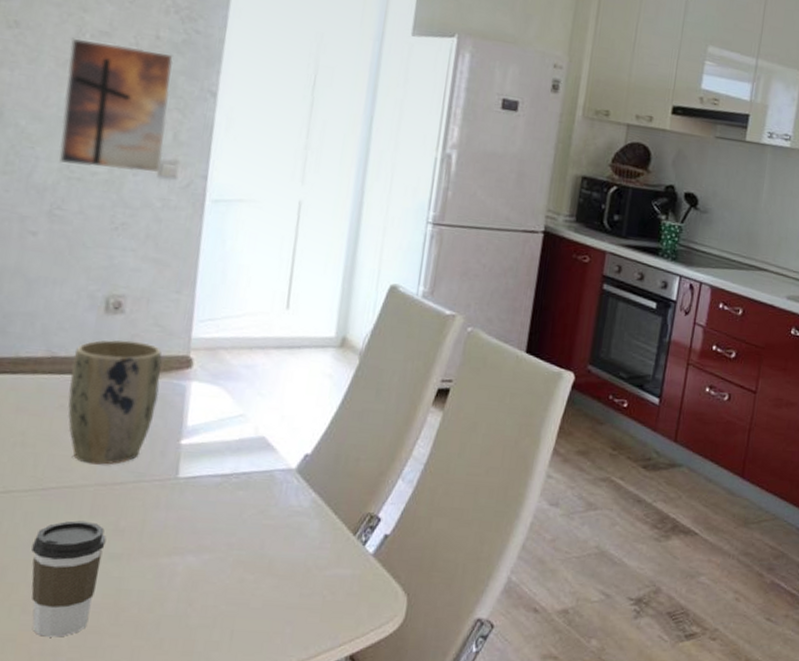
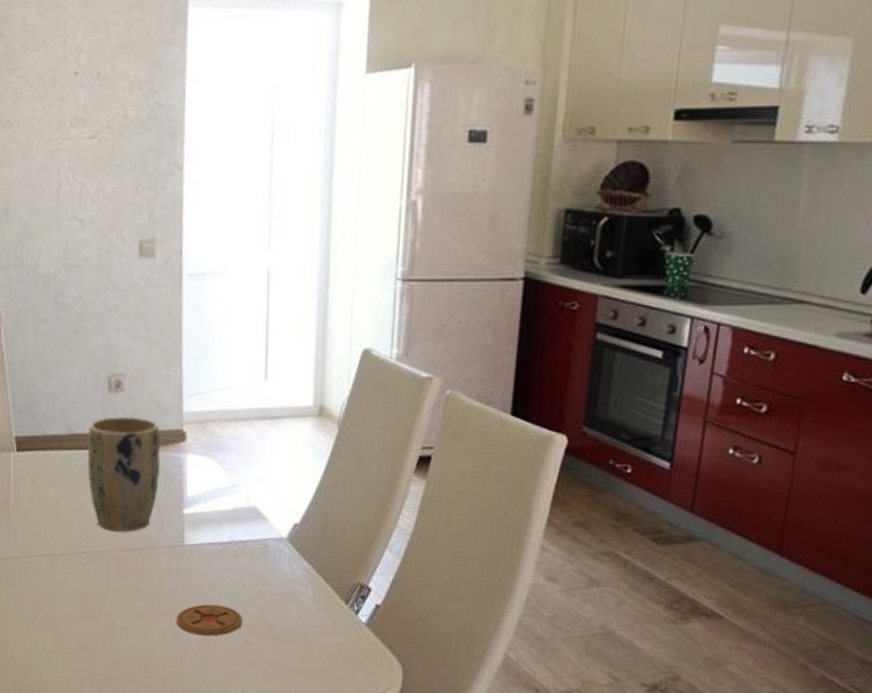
coffee cup: present [31,520,107,637] -> none [74,582,131,684]
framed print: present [58,37,174,173] -> none [53,129,142,253]
coaster: none [159,540,239,576] -> present [176,604,243,636]

